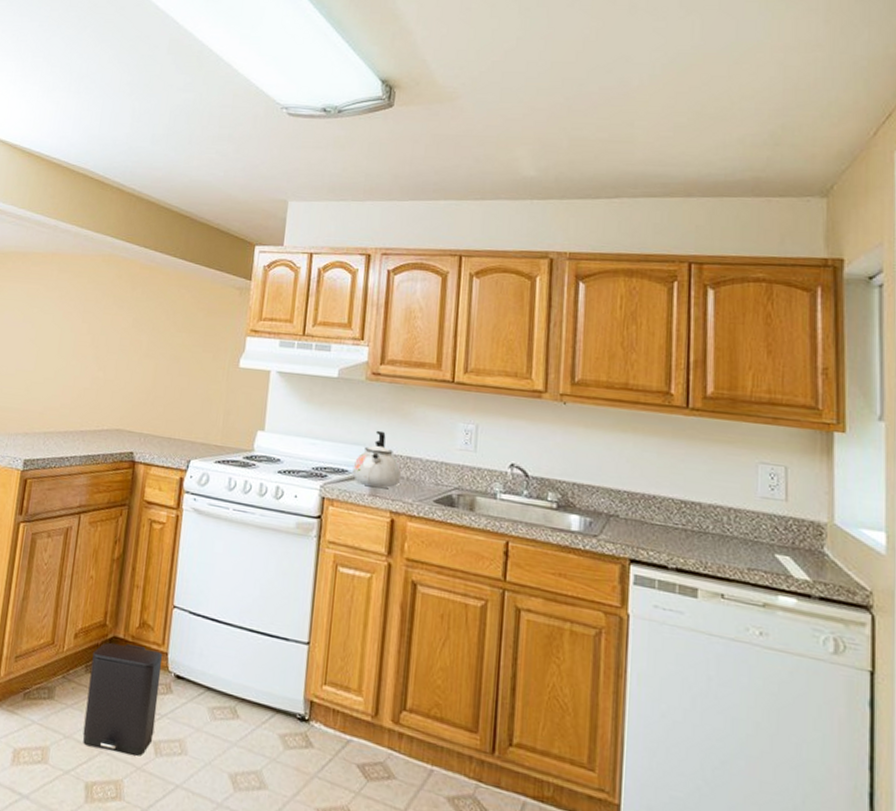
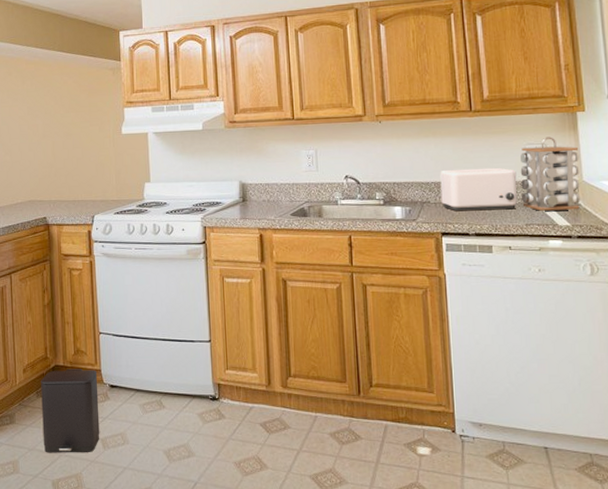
kettle: present [352,430,402,489] -> none [224,166,264,212]
toaster: none [634,477,742,545] -> present [440,167,518,212]
spice rack: none [745,457,832,562] -> present [520,137,581,212]

